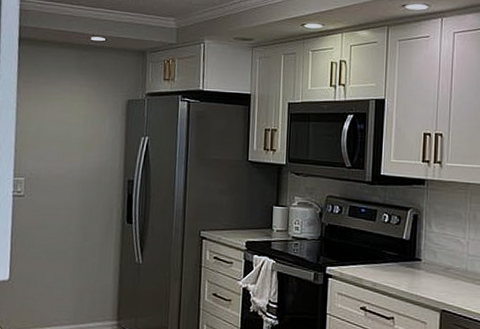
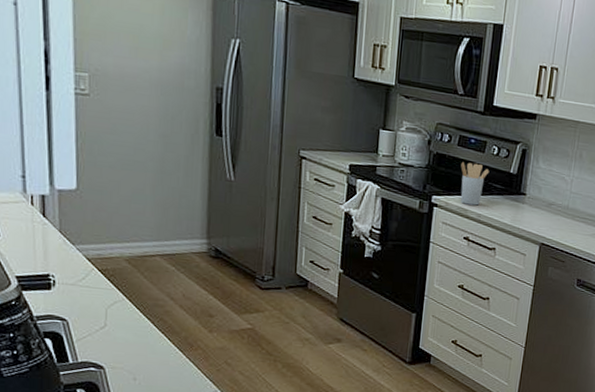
utensil holder: none [353,231,382,274] -> present [461,161,490,206]

